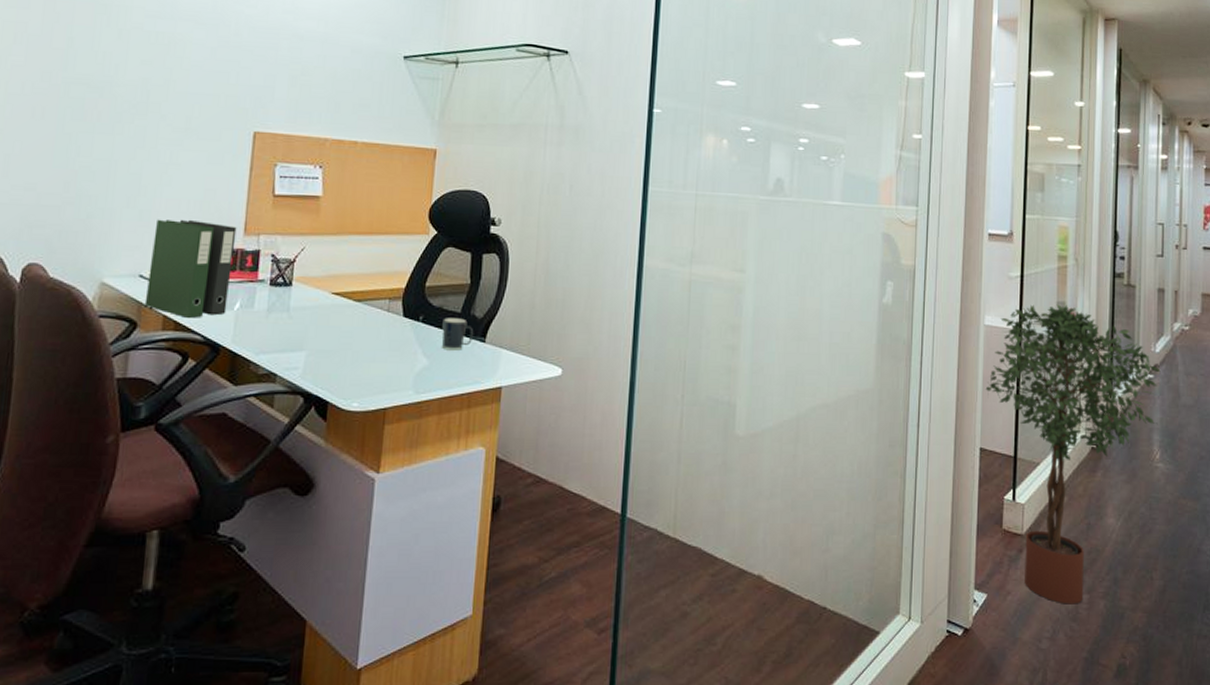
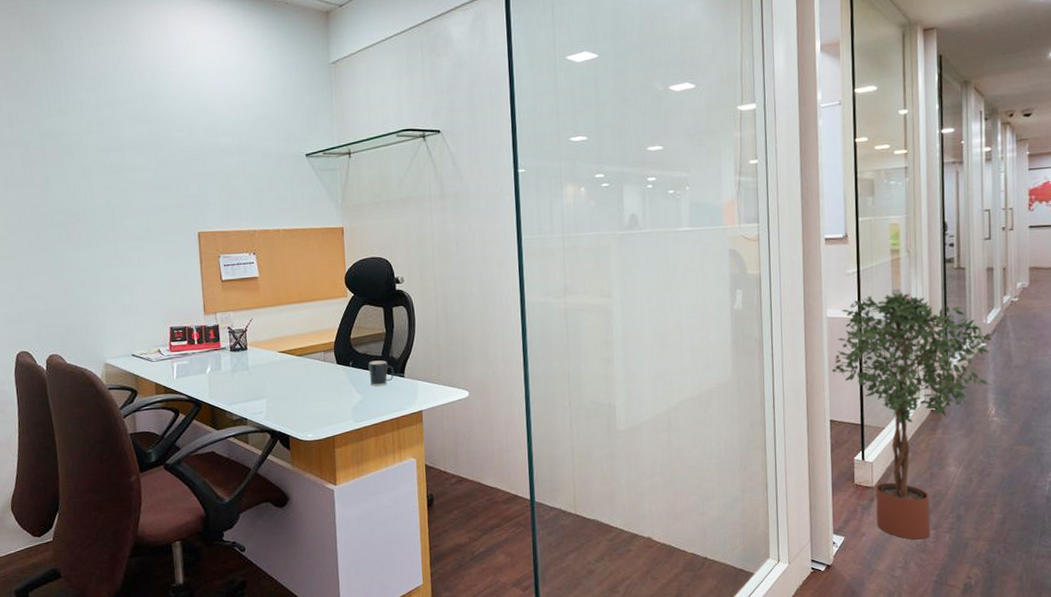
binder: present [144,219,237,318] -> none [137,307,201,383]

